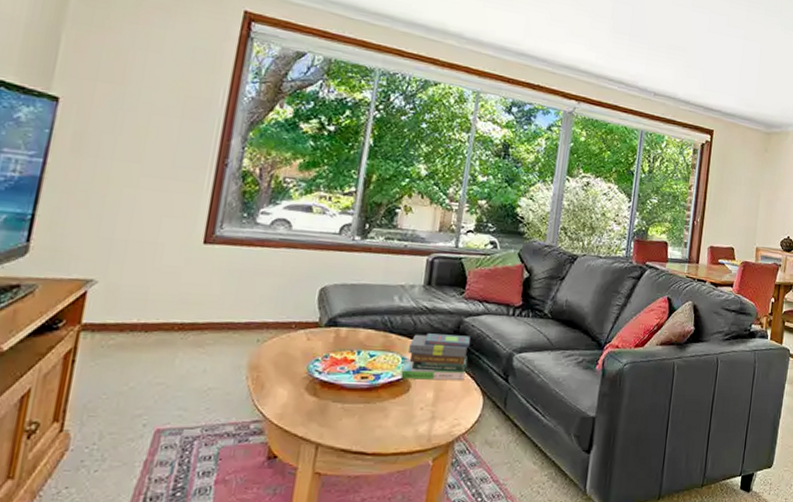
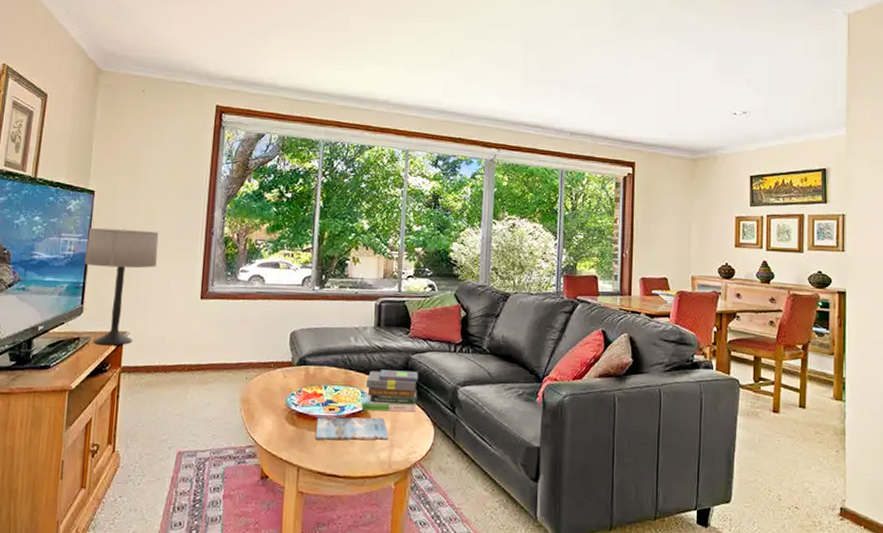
table lamp: none [35,144,151,298] -> present [84,227,159,347]
magazine: none [342,386,431,413] -> present [316,417,389,440]

